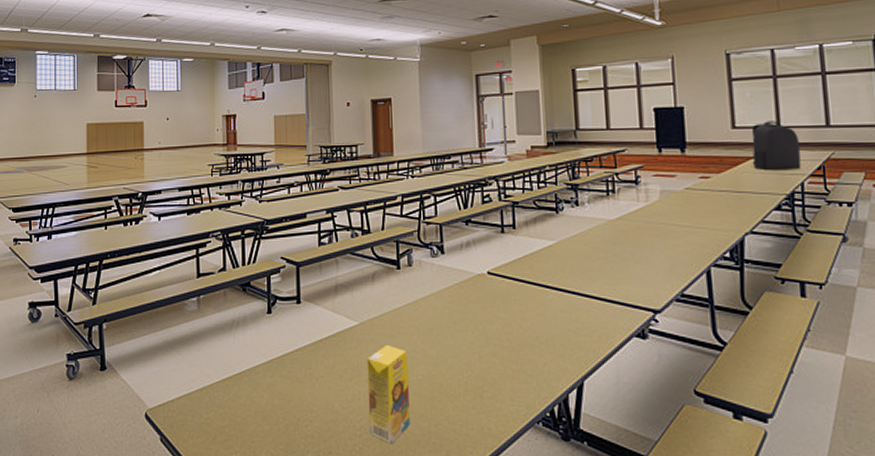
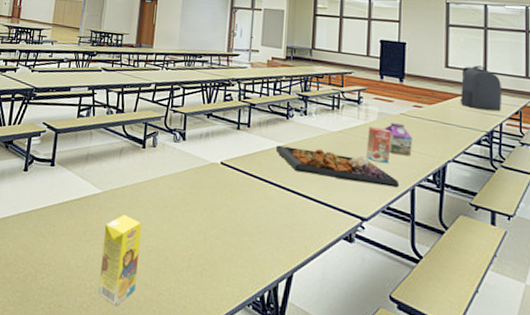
food tray: none [547,240,693,272] -> present [275,145,400,188]
milk carton: none [650,208,679,246] -> present [365,127,391,163]
milk carton: none [669,200,703,235] -> present [384,123,412,157]

